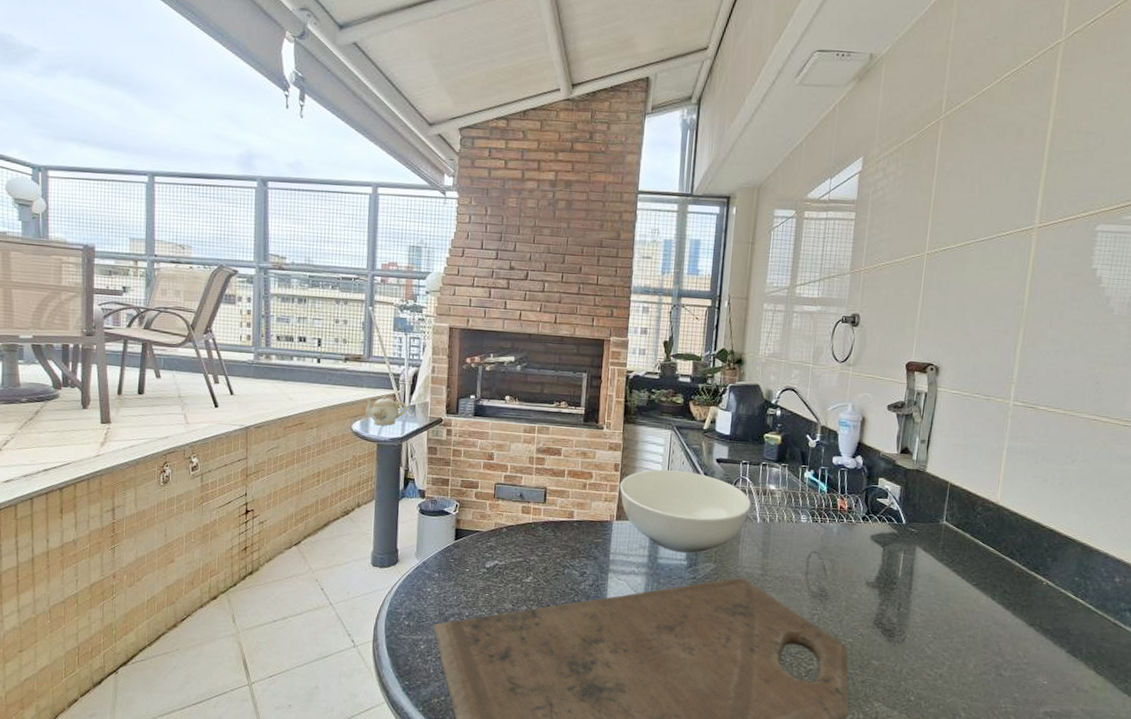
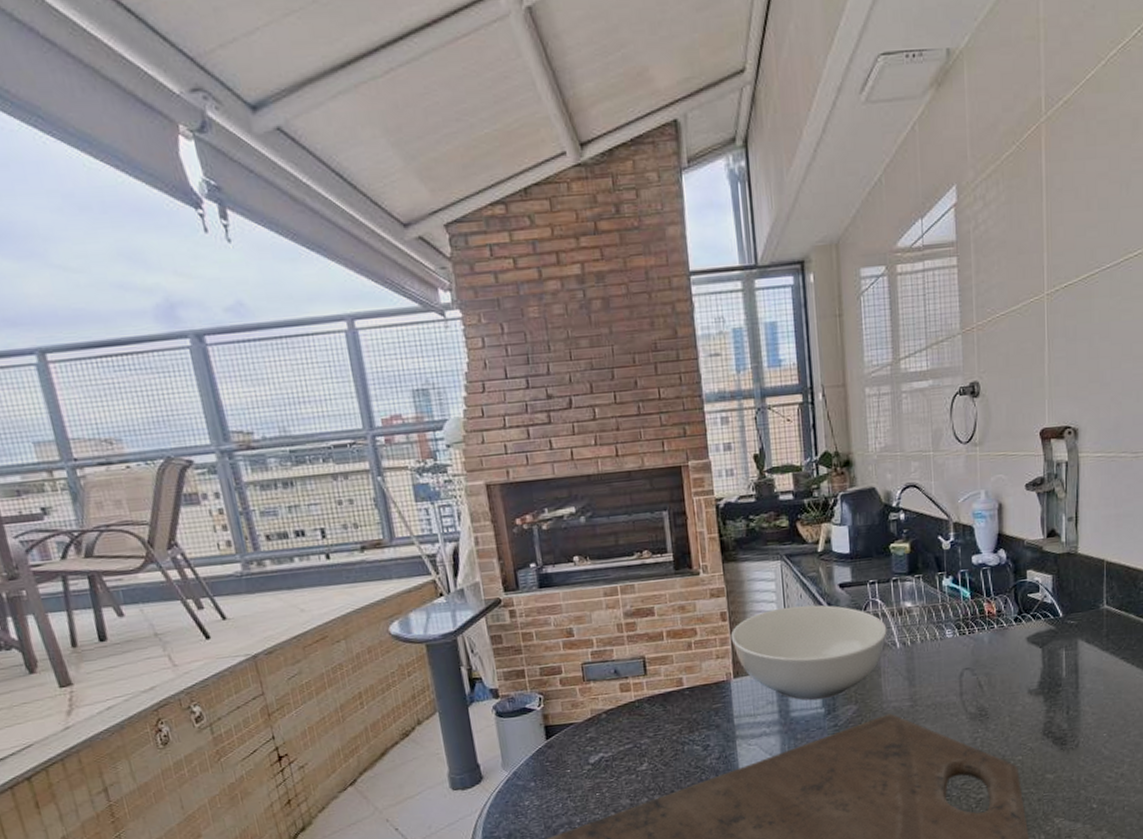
teapot: present [365,396,407,426] -> none [398,585,454,623]

